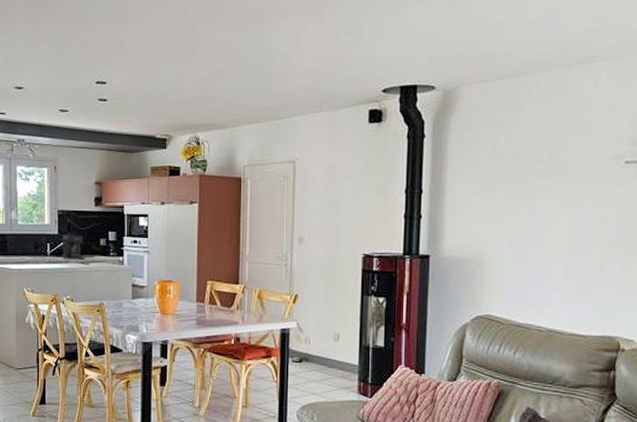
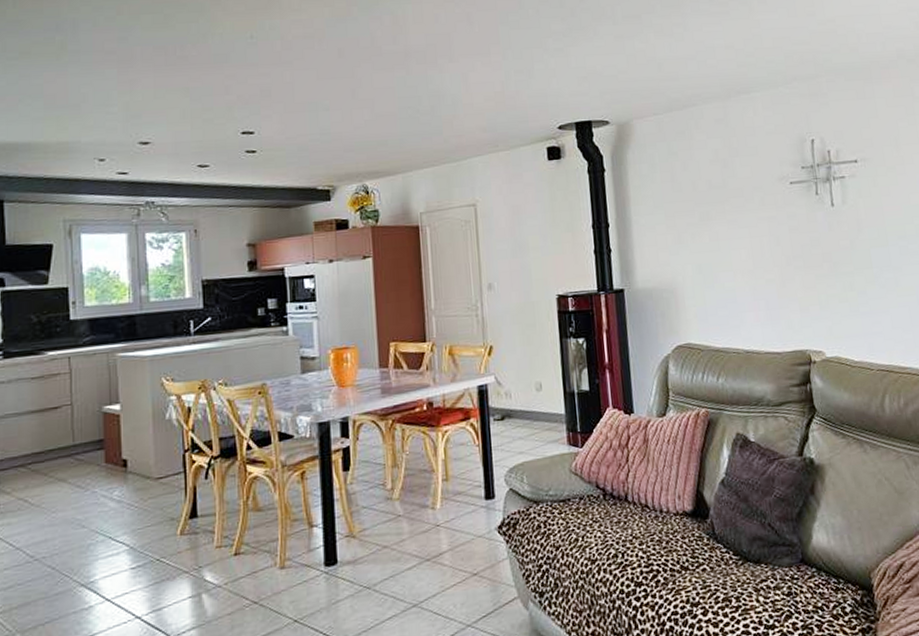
coffee maker: present [62,235,85,261] -> none [210,306,240,338]

